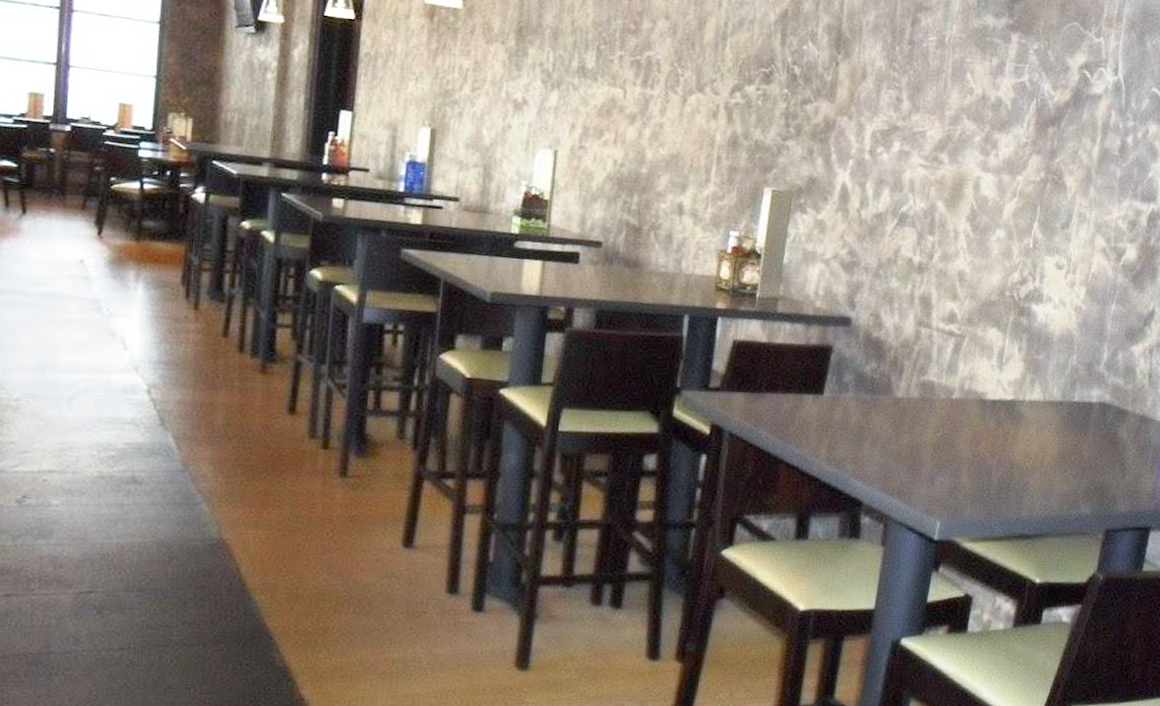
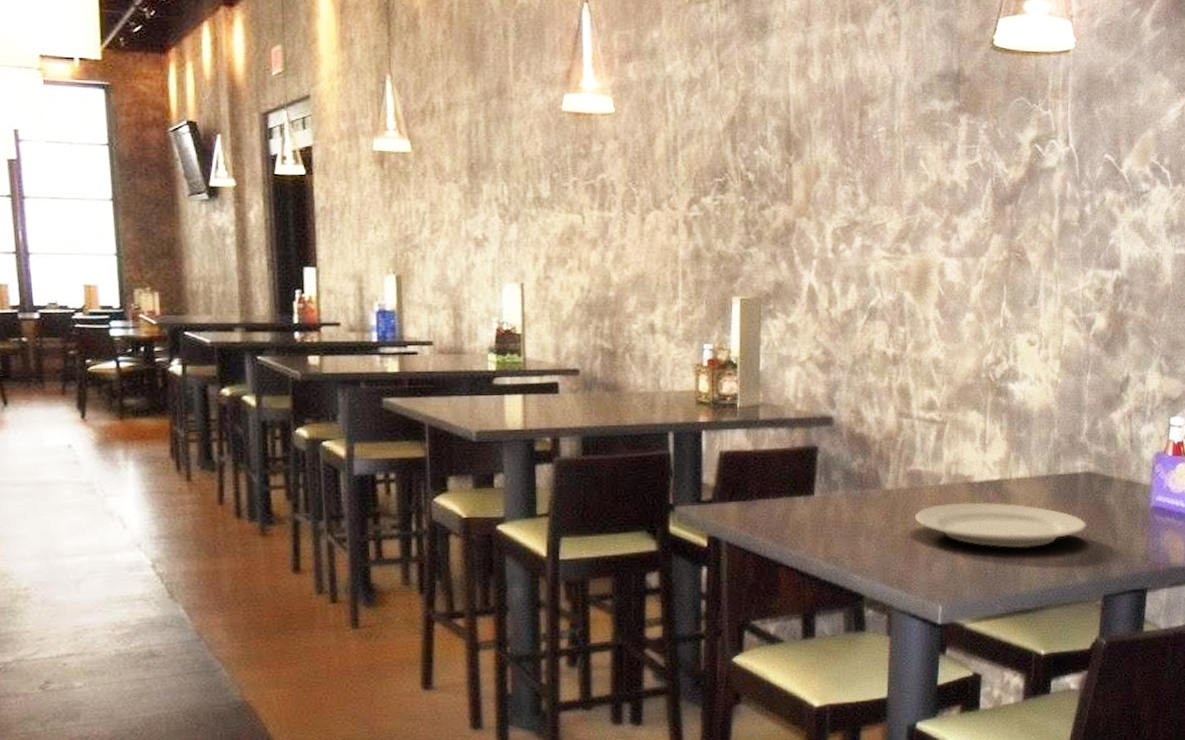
plate: none [923,418,1096,473] -> present [915,502,1086,549]

